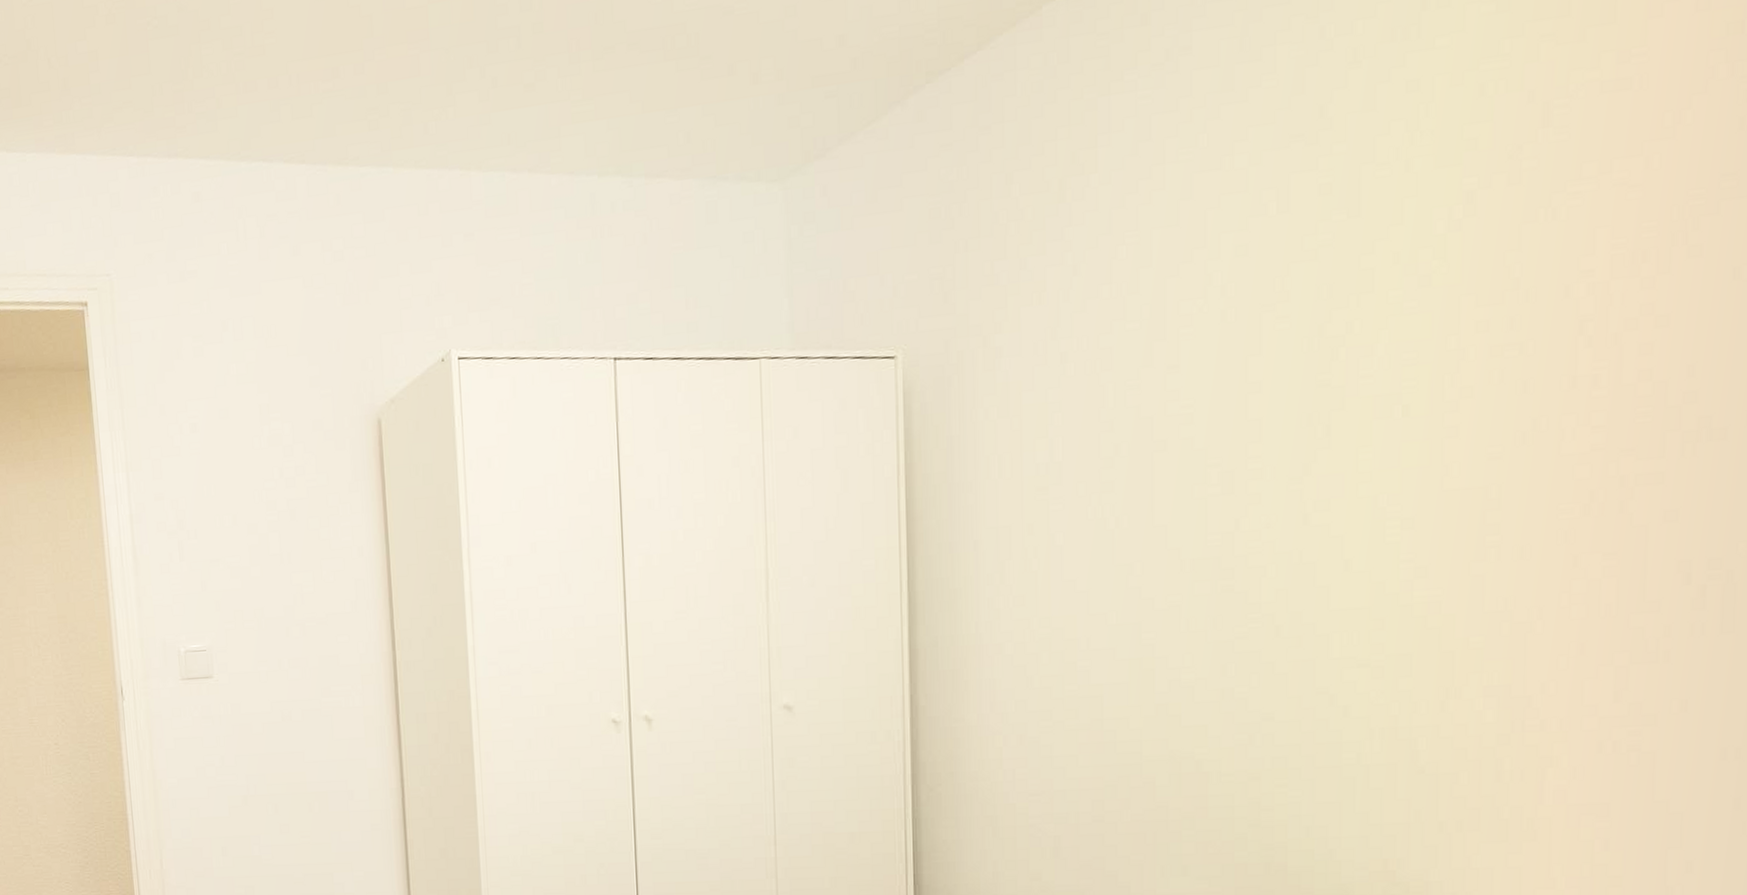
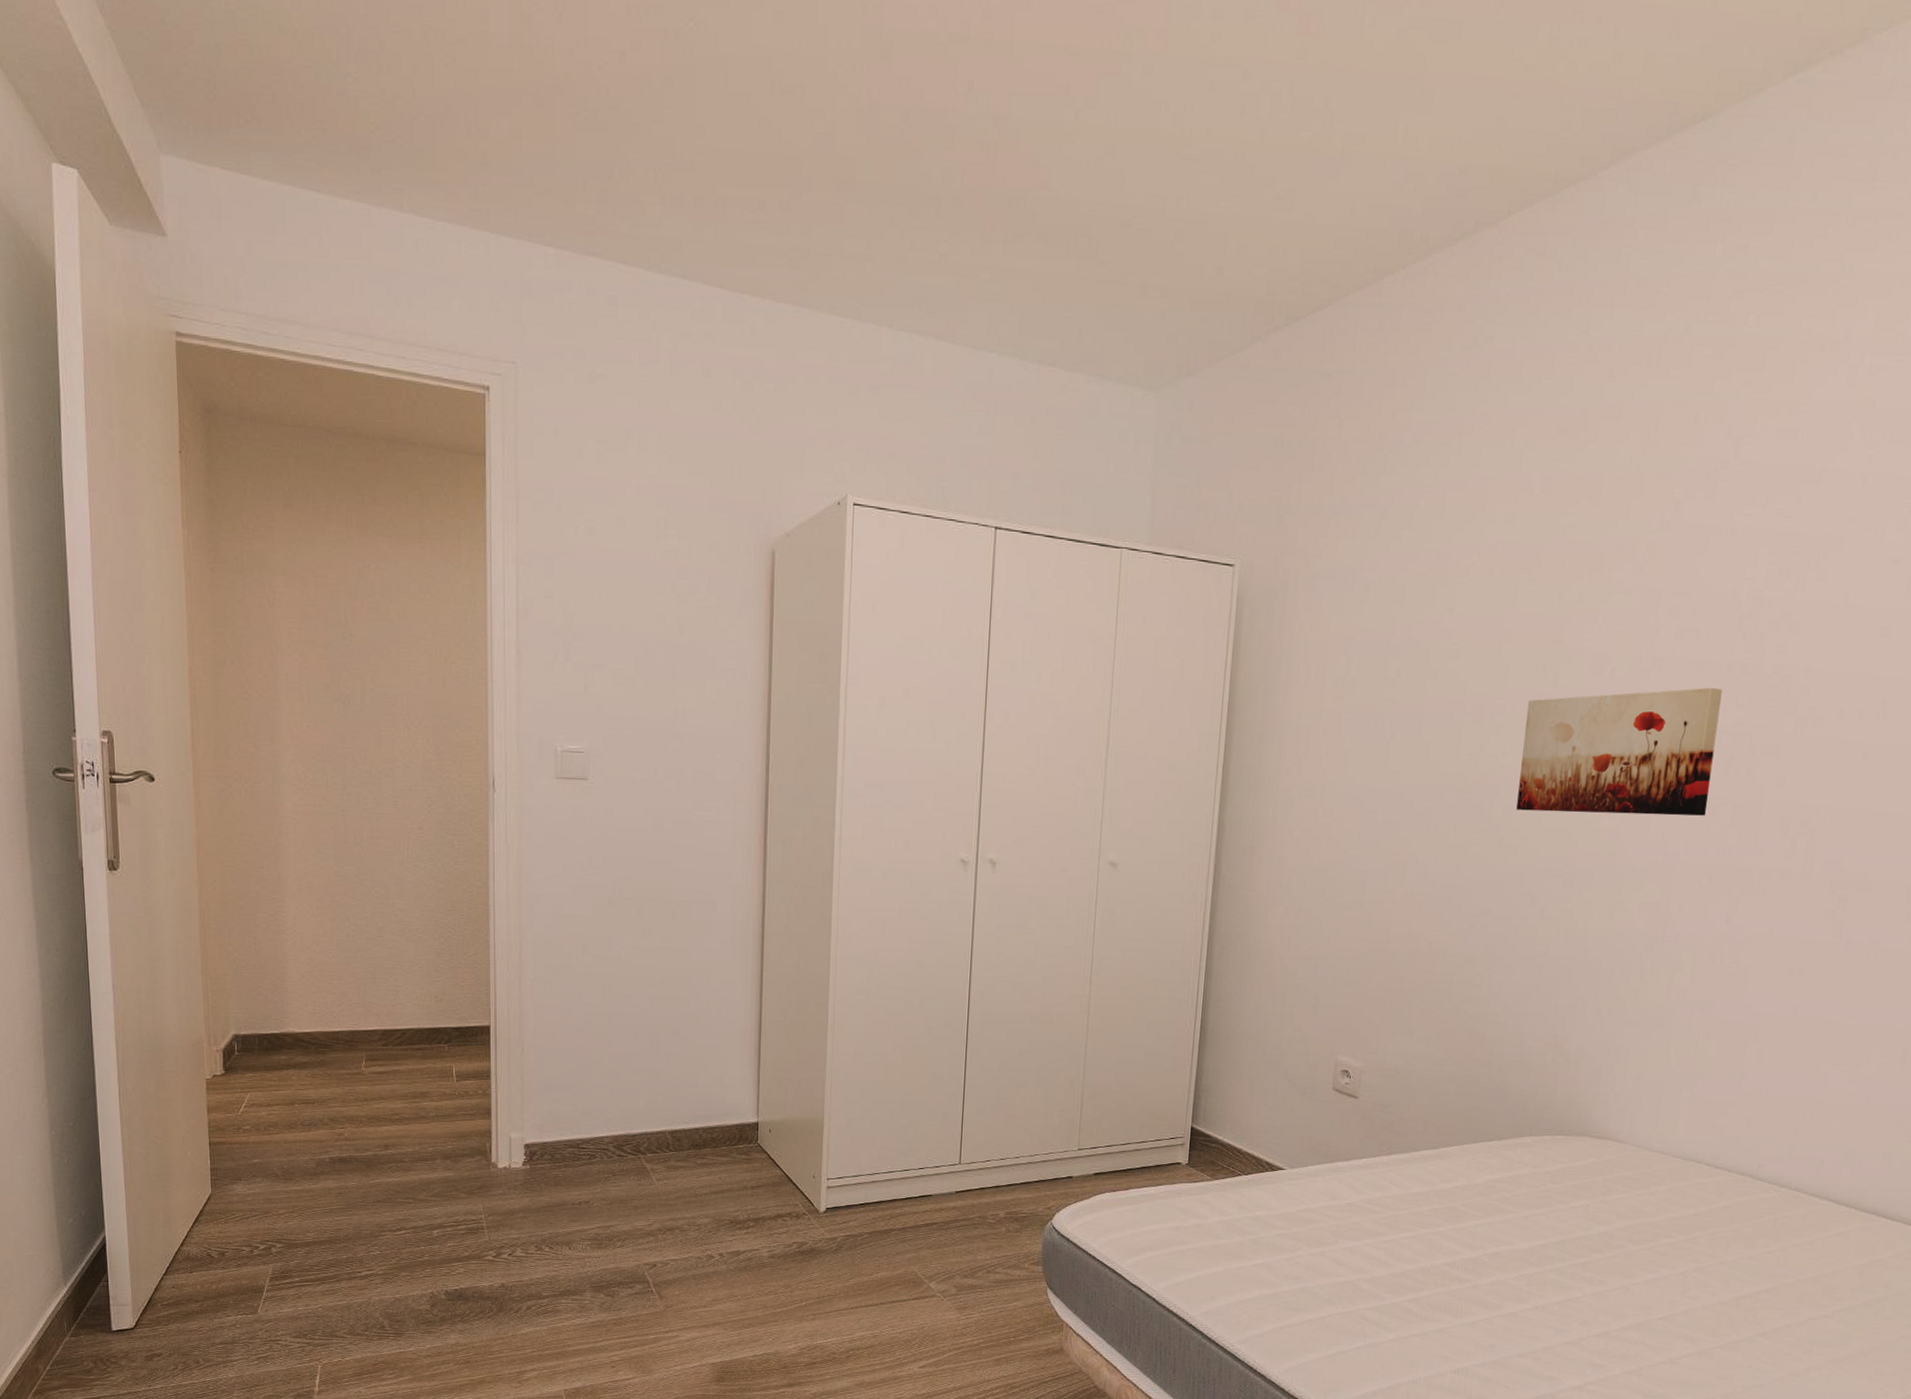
wall art: none [1292,410,1567,592] -> present [1516,687,1723,816]

